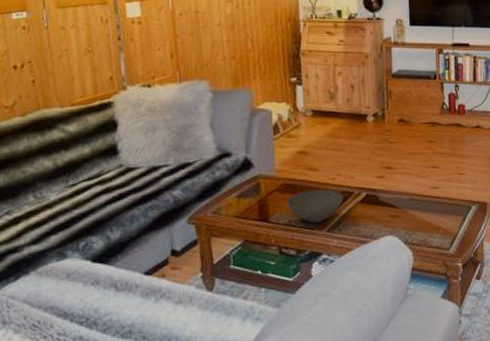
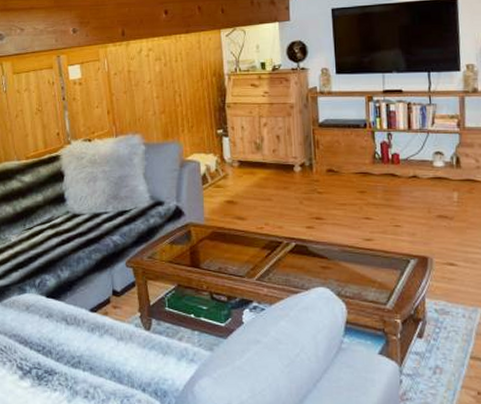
bowl: present [286,188,344,224] -> none [216,237,273,272]

